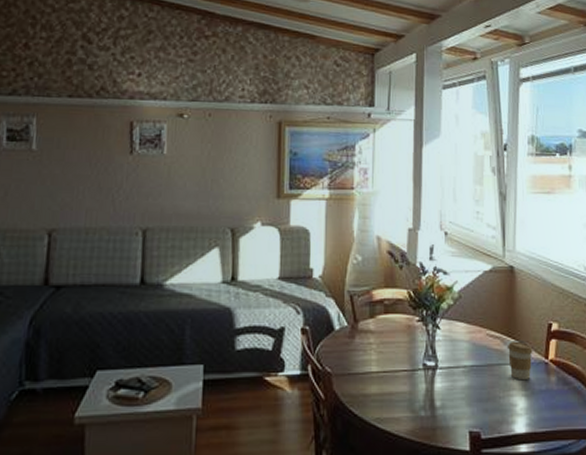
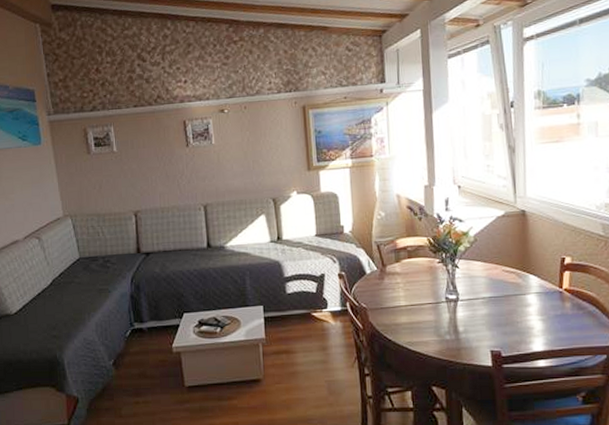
coffee cup: present [508,341,533,379] -> none [523,274,547,307]

